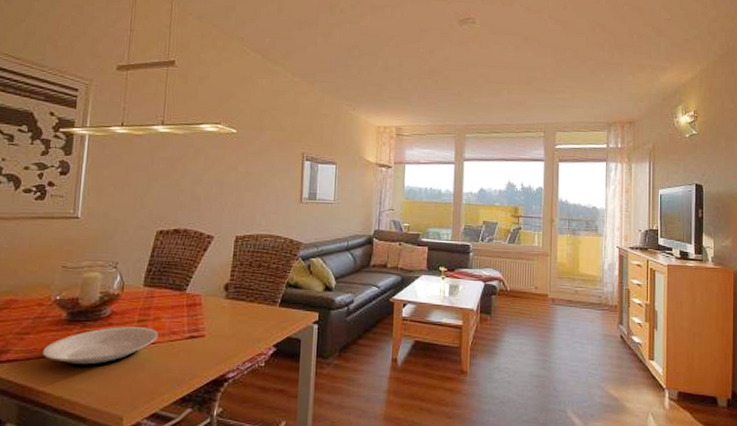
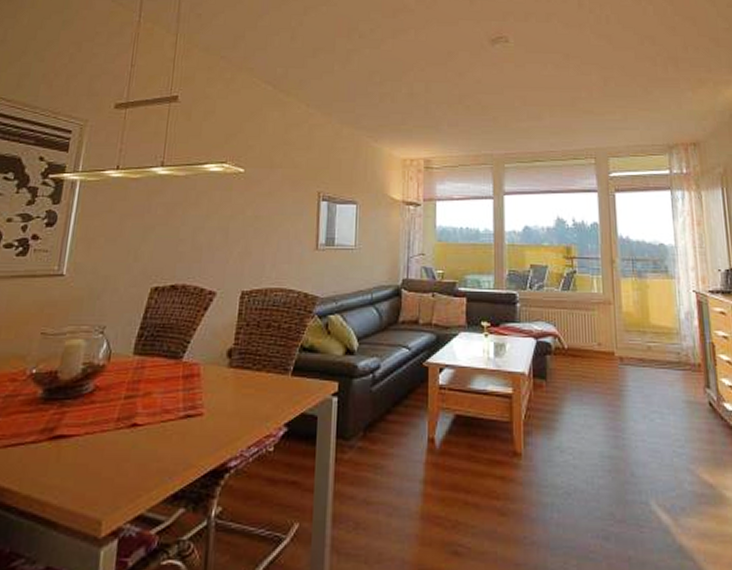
plate: present [42,327,159,368] -> none [11,405,149,458]

